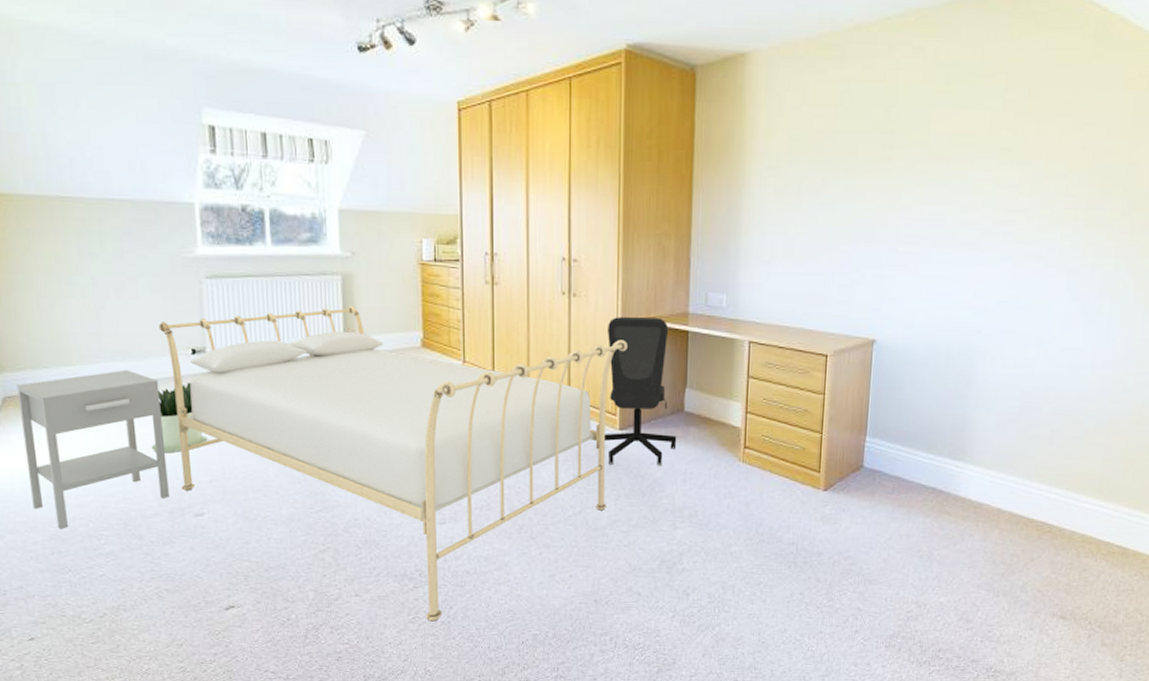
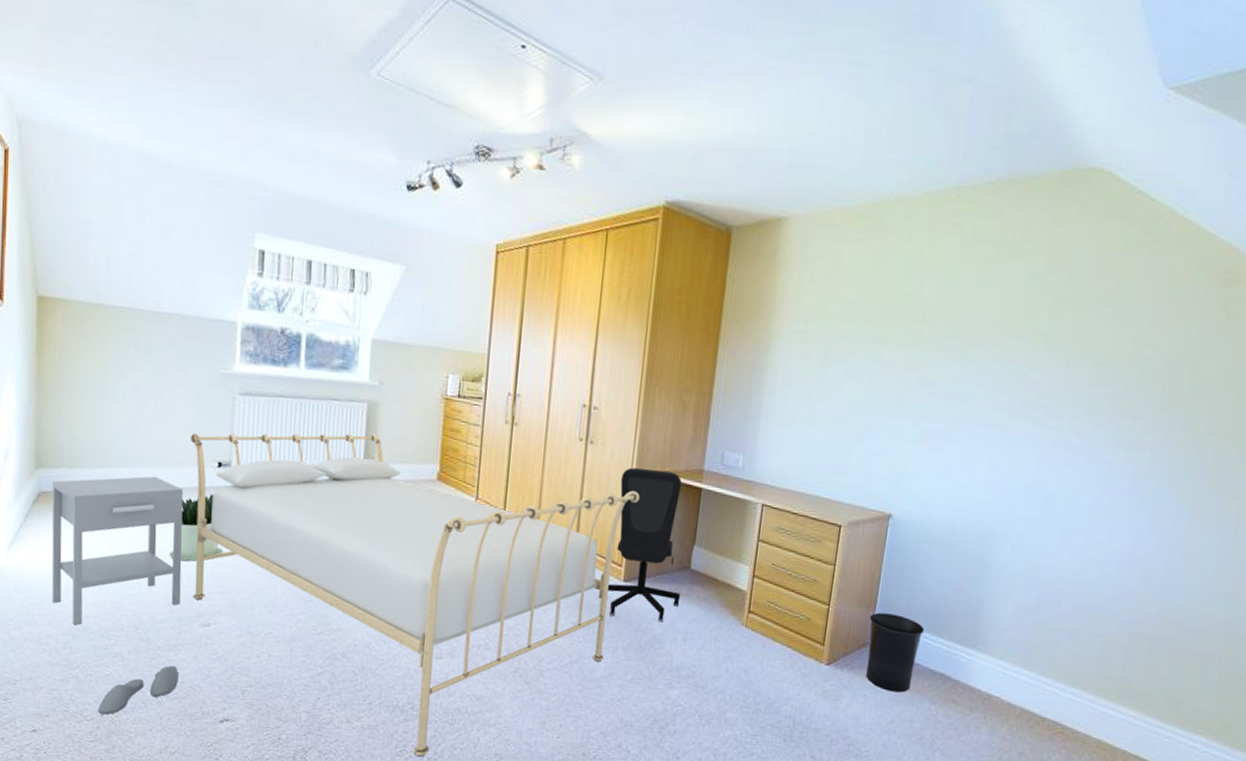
slippers: none [96,559,177,615] -> present [98,665,178,715]
waste bin: none [861,435,915,510] -> present [866,612,925,693]

